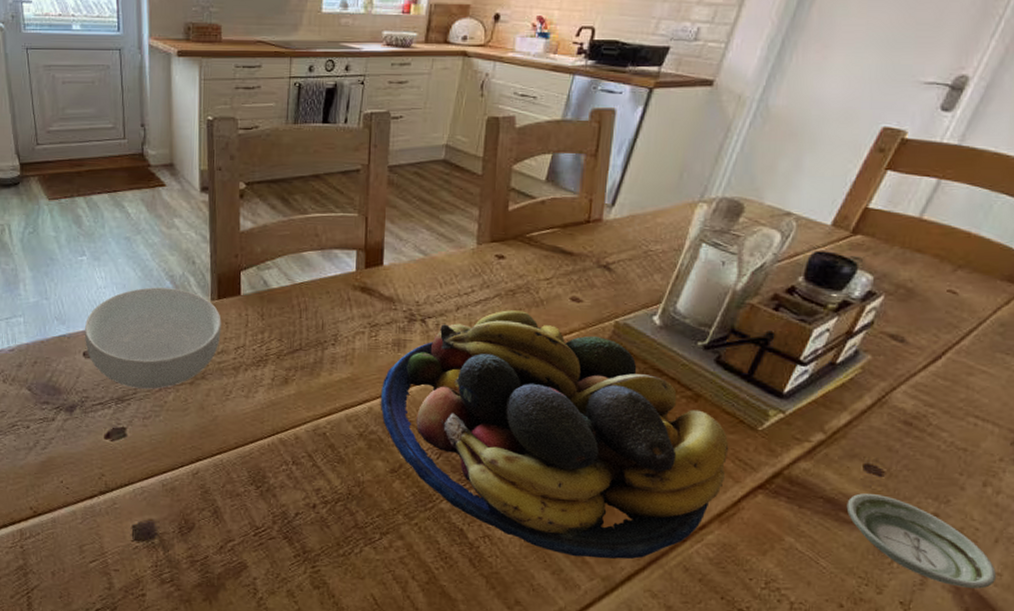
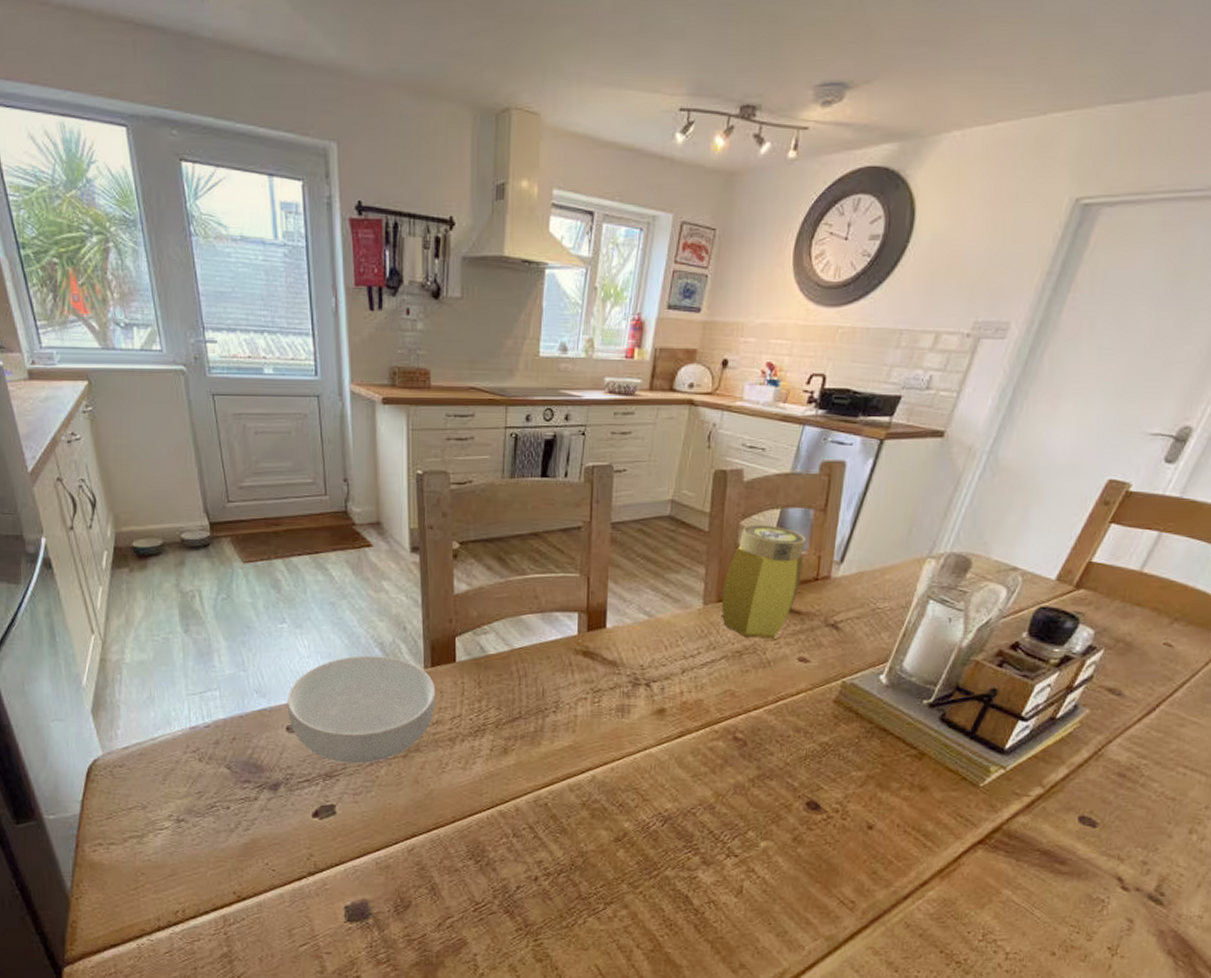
fruit bowl: present [381,310,729,559] -> none [604,672,952,919]
jar: none [494,168,577,278] -> present [721,524,806,639]
saucer: present [846,493,997,589] -> none [1061,845,1198,931]

